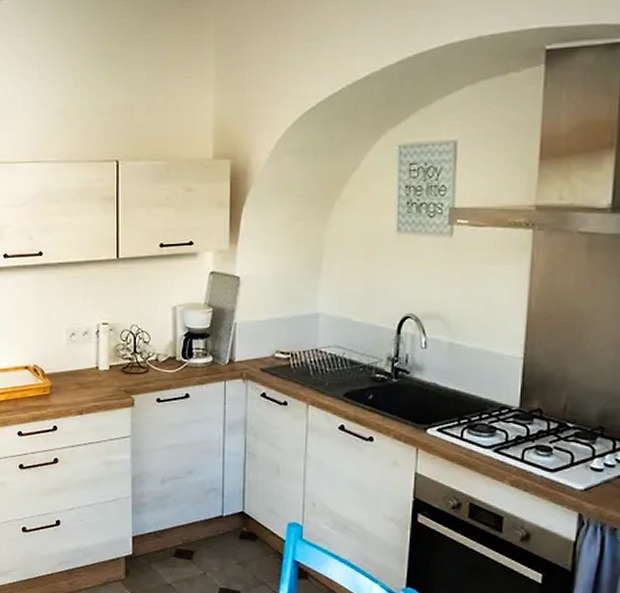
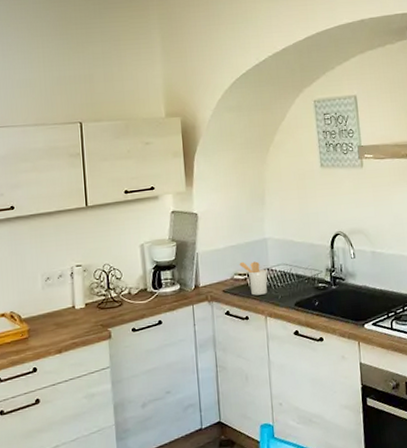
utensil holder: none [283,338,316,379] -> present [239,261,268,296]

